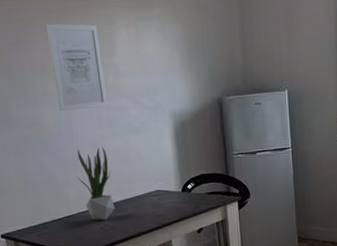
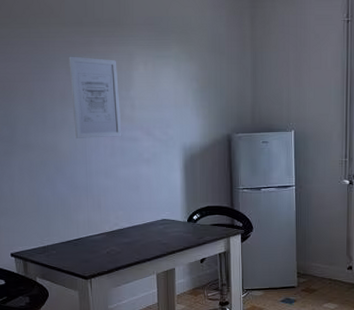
potted plant: present [77,147,115,220] -> none [88,175,122,245]

